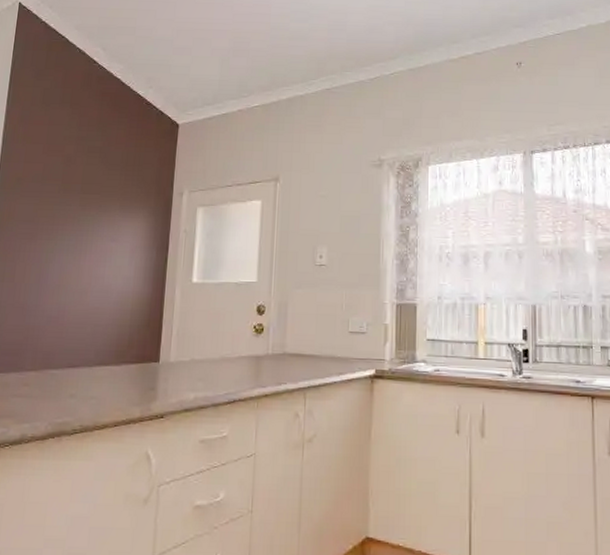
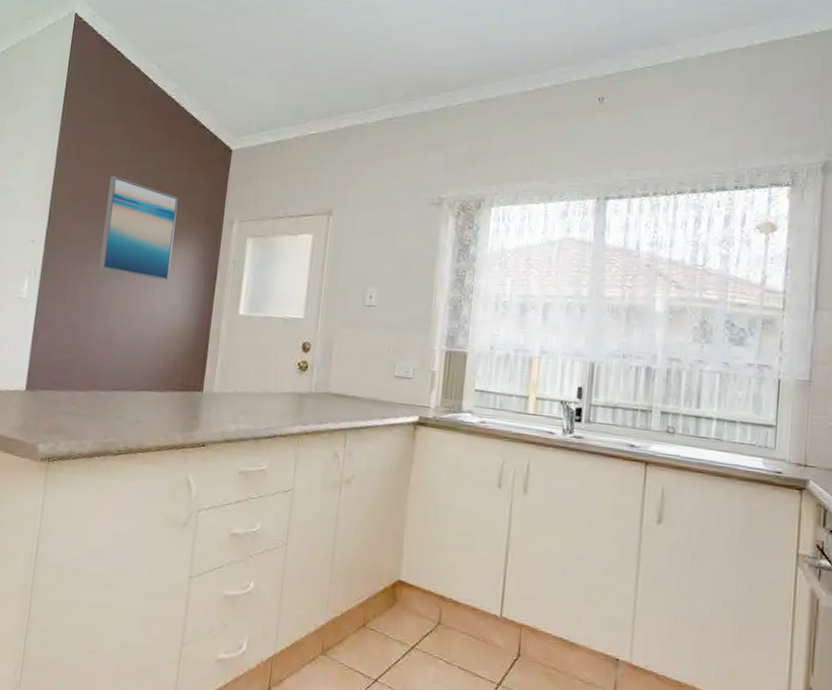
wall art: none [48,155,127,254] -> present [98,176,179,281]

